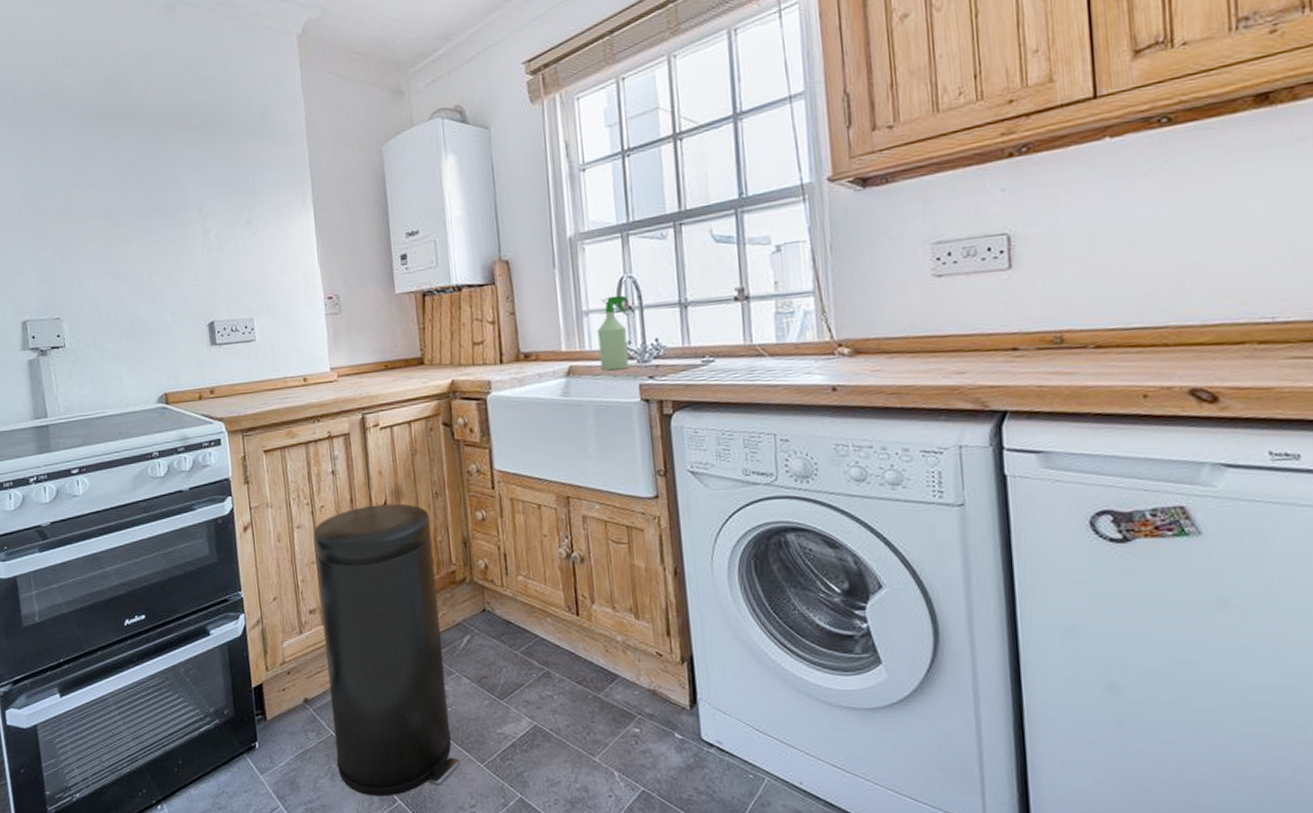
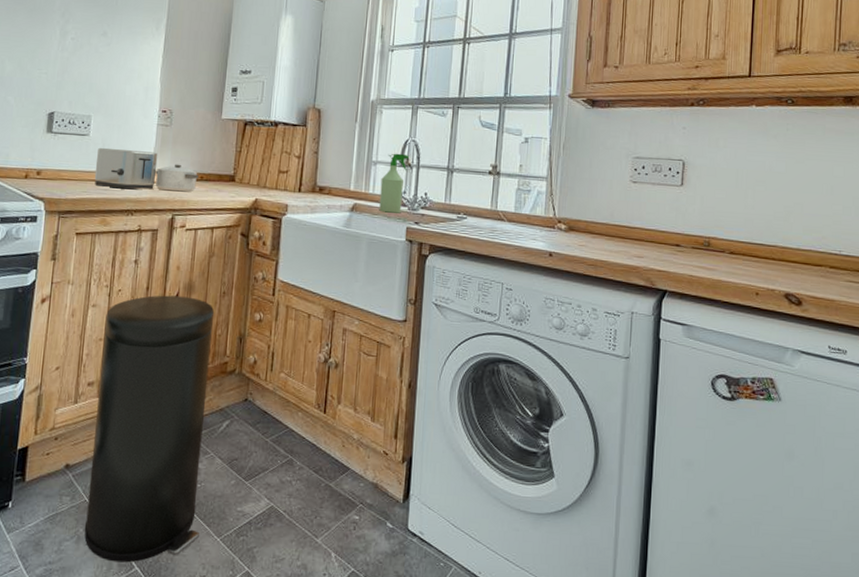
toaster: none [267,346,336,395] -> present [94,147,158,190]
cooking pot: none [334,355,384,389] -> present [155,164,199,192]

